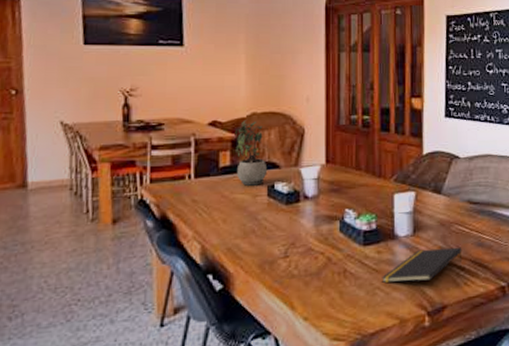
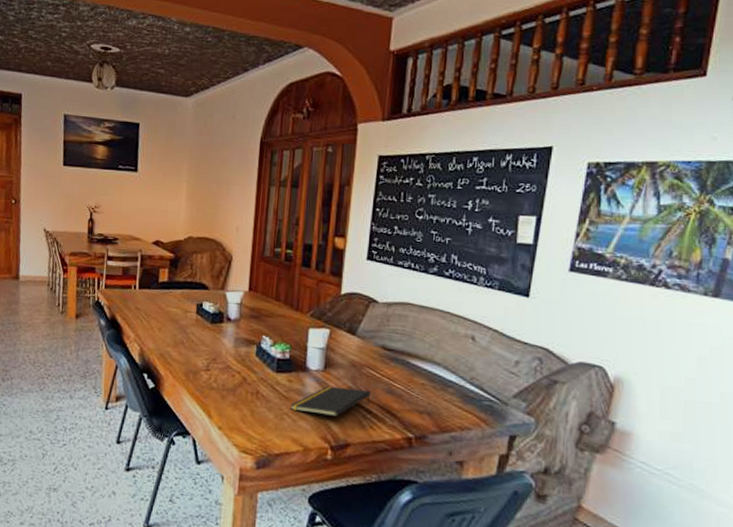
potted plant: present [234,120,268,186] -> none [172,242,198,302]

